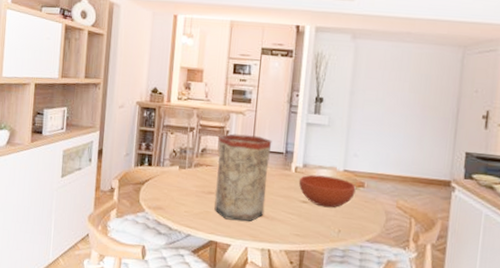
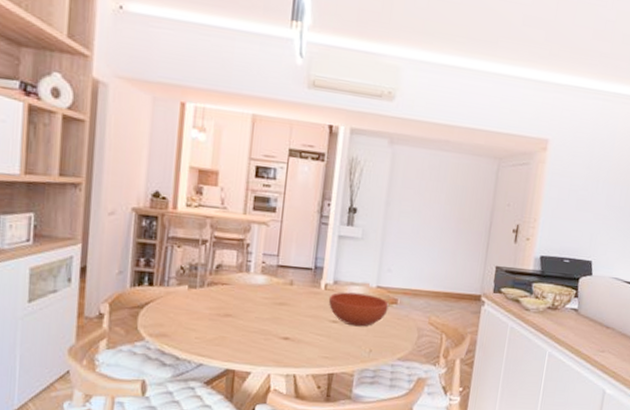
vase: present [214,133,272,222] -> none [231,247,300,346]

